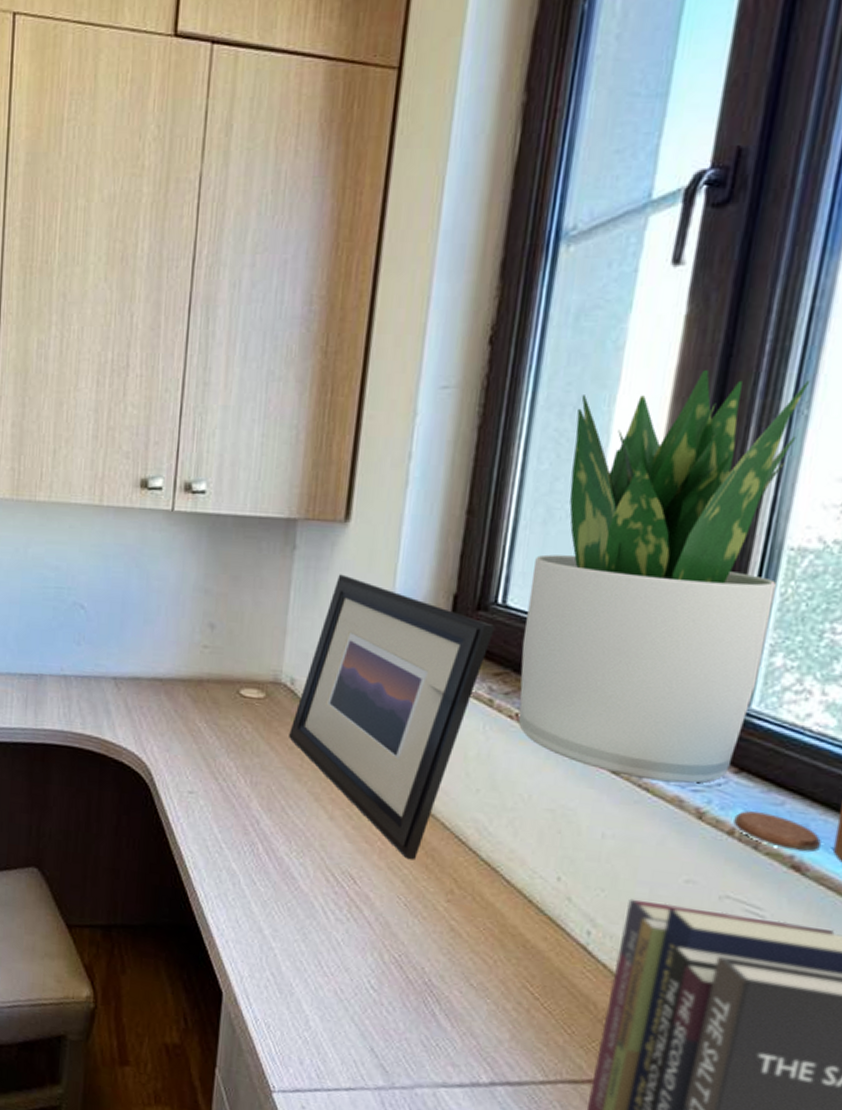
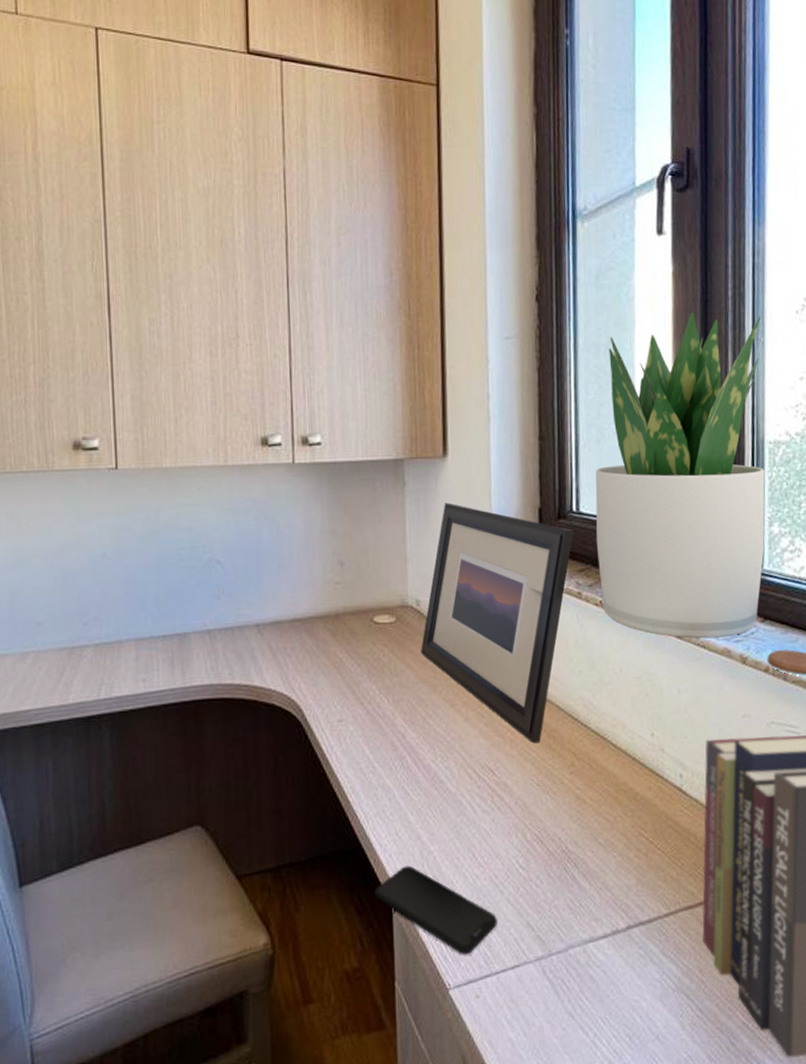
smartphone: none [205,955,337,1063] -> present [374,865,497,955]

